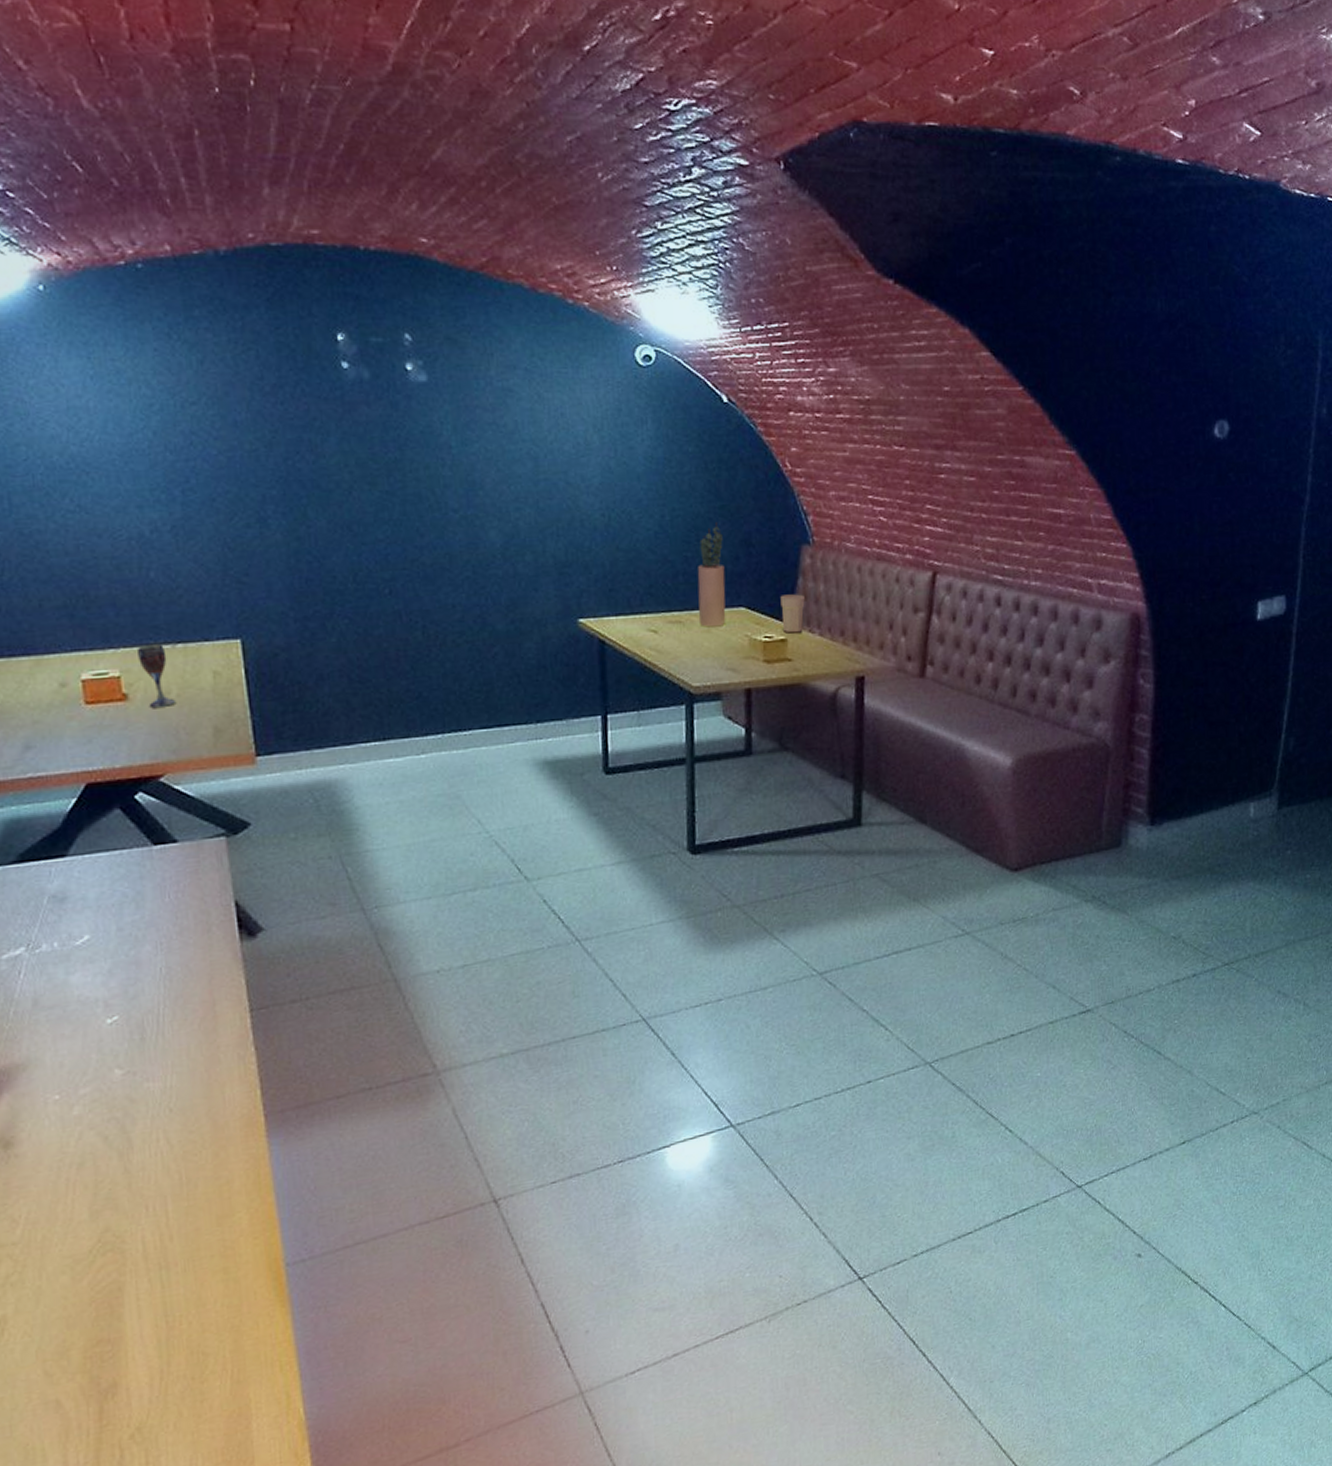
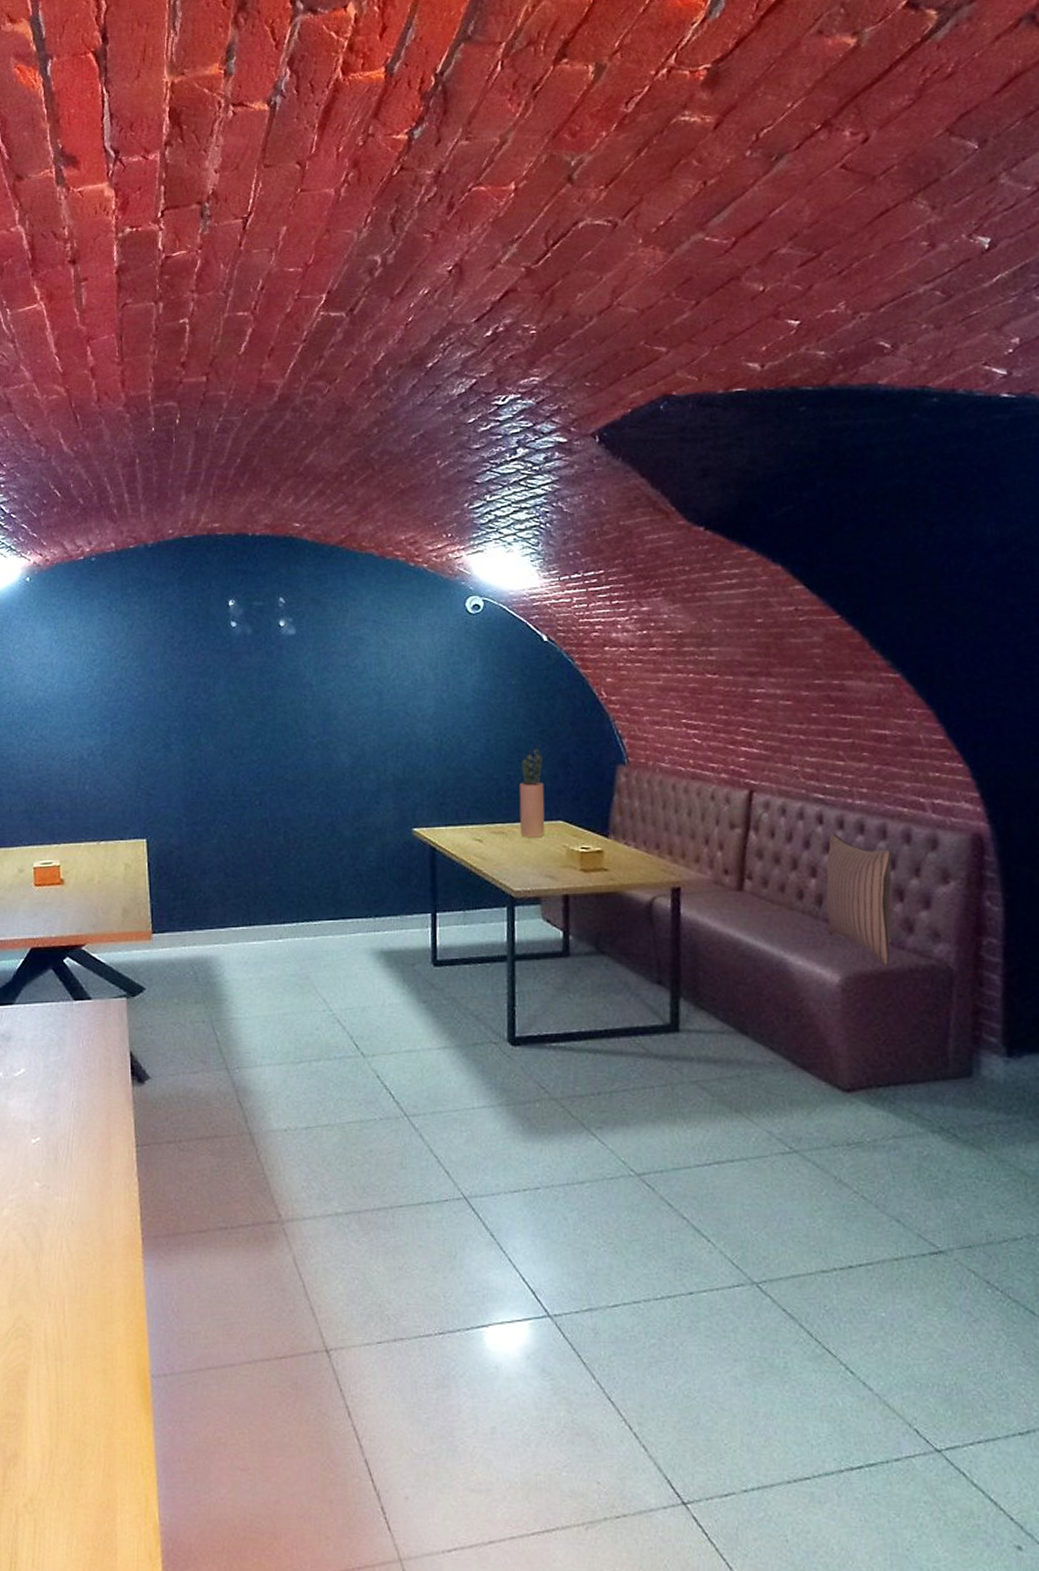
cup: present [138,644,177,708] -> none [73,842,98,891]
cup: present [780,594,805,635] -> none [596,809,621,847]
pillow: none [1001,615,1061,746] -> present [826,833,893,965]

